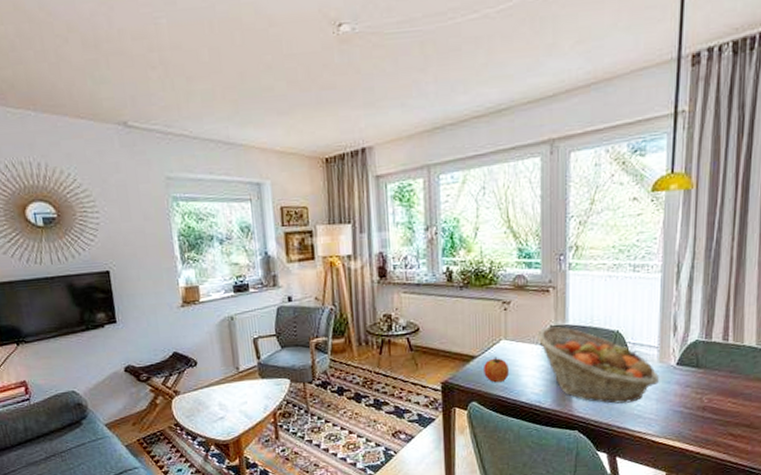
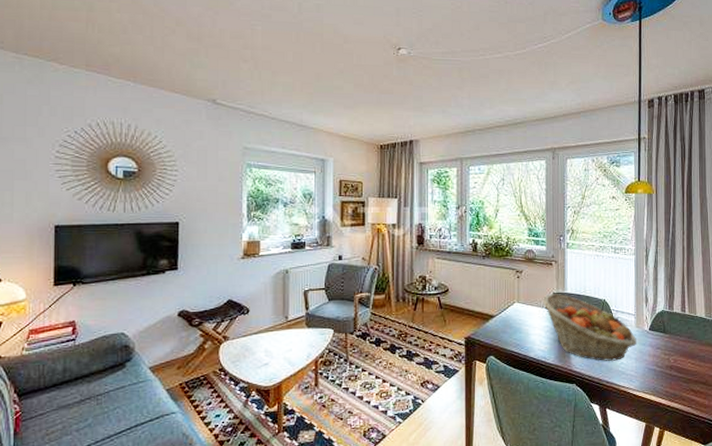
apple: present [484,357,509,383] -> none [500,317,520,340]

